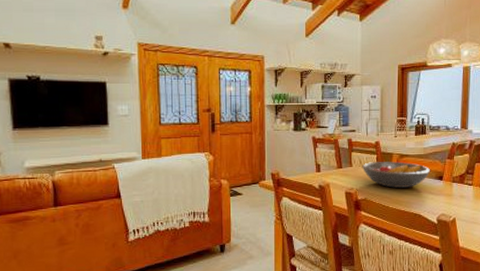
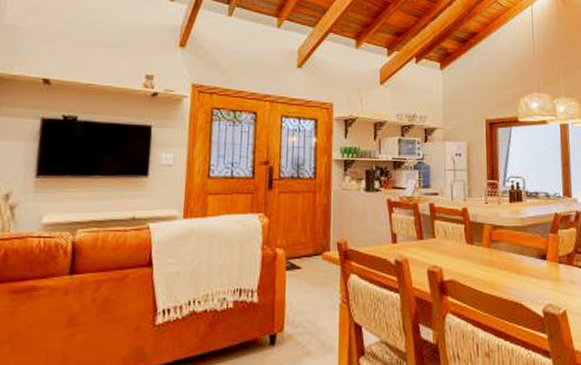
fruit bowl: present [362,161,431,188] -> none [447,233,531,268]

